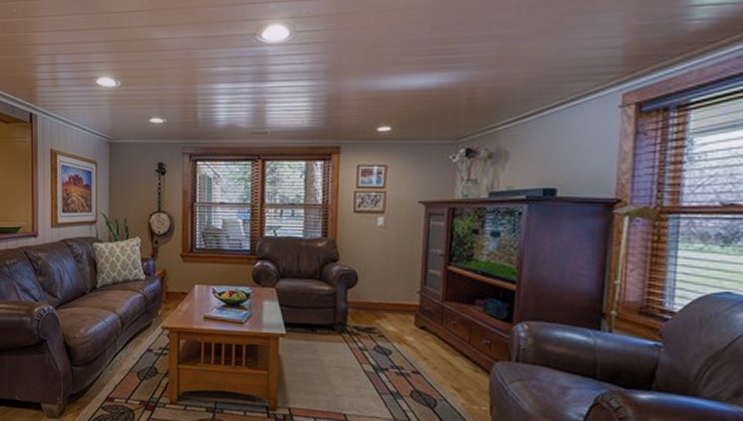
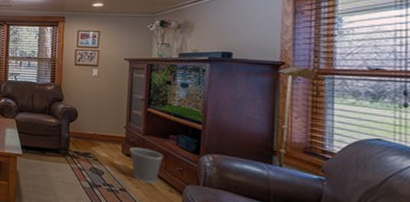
wastebasket: none [424,317,468,363] -> present [129,147,164,184]

